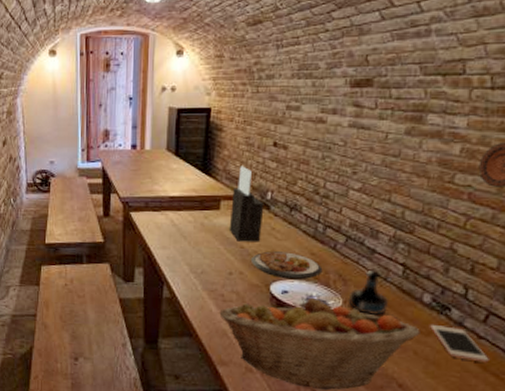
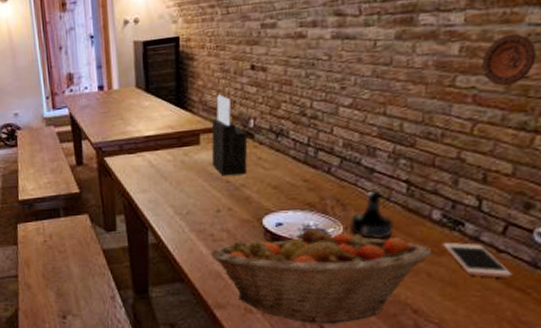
plate: present [251,251,323,280] -> none [239,181,318,211]

